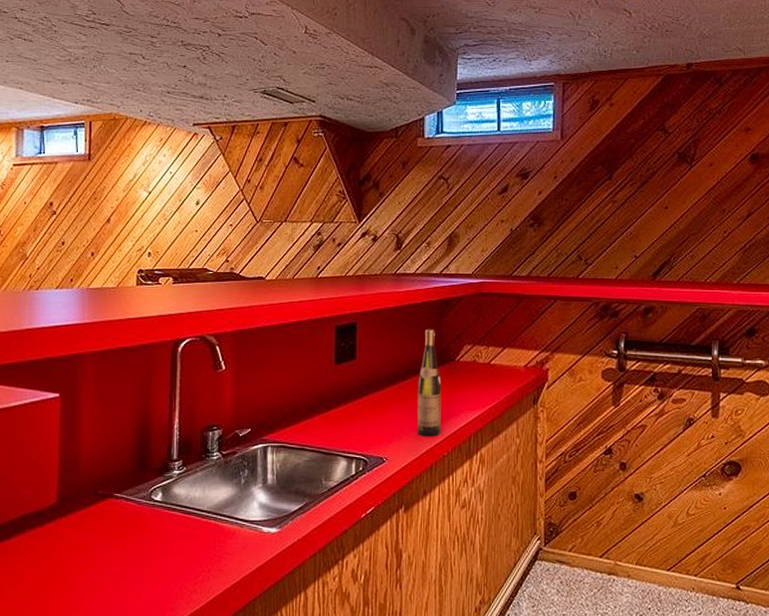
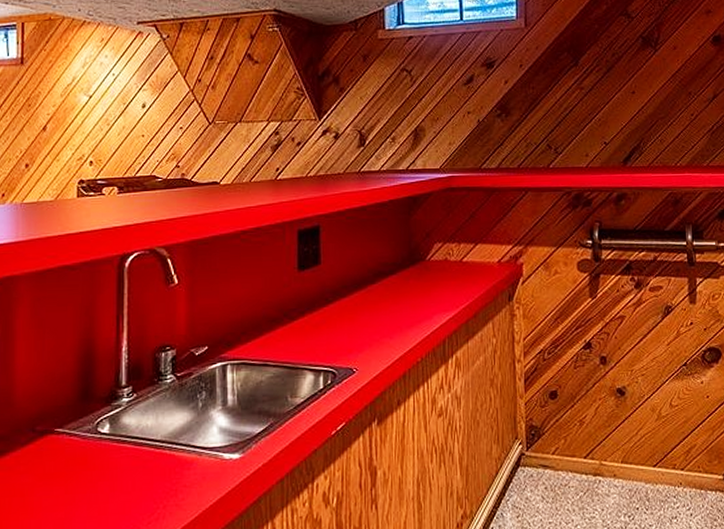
wine bottle: present [417,329,442,436] -> none [387,228,413,342]

